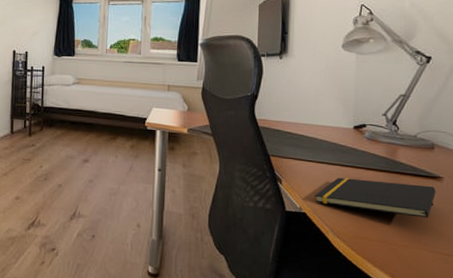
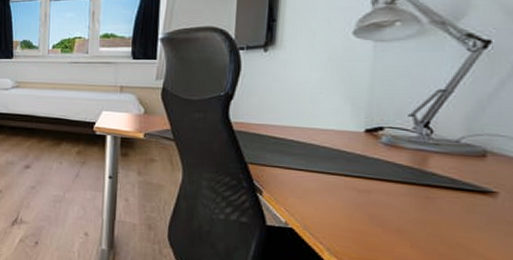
notepad: present [314,177,436,218] -> none [306,189,485,241]

